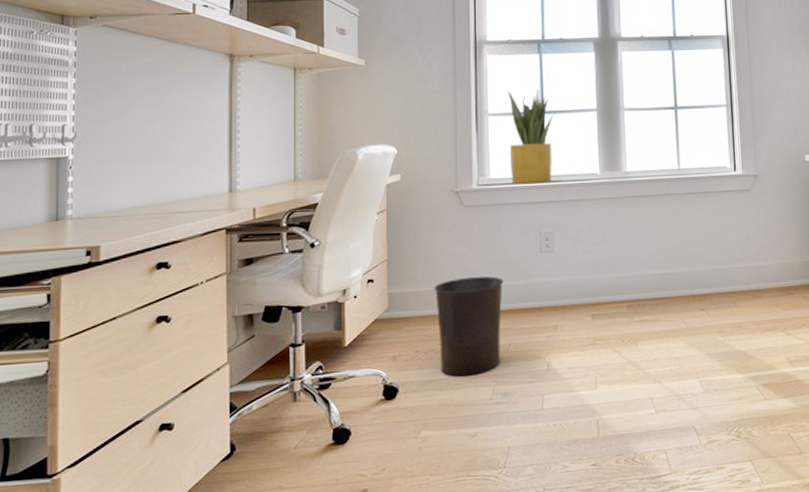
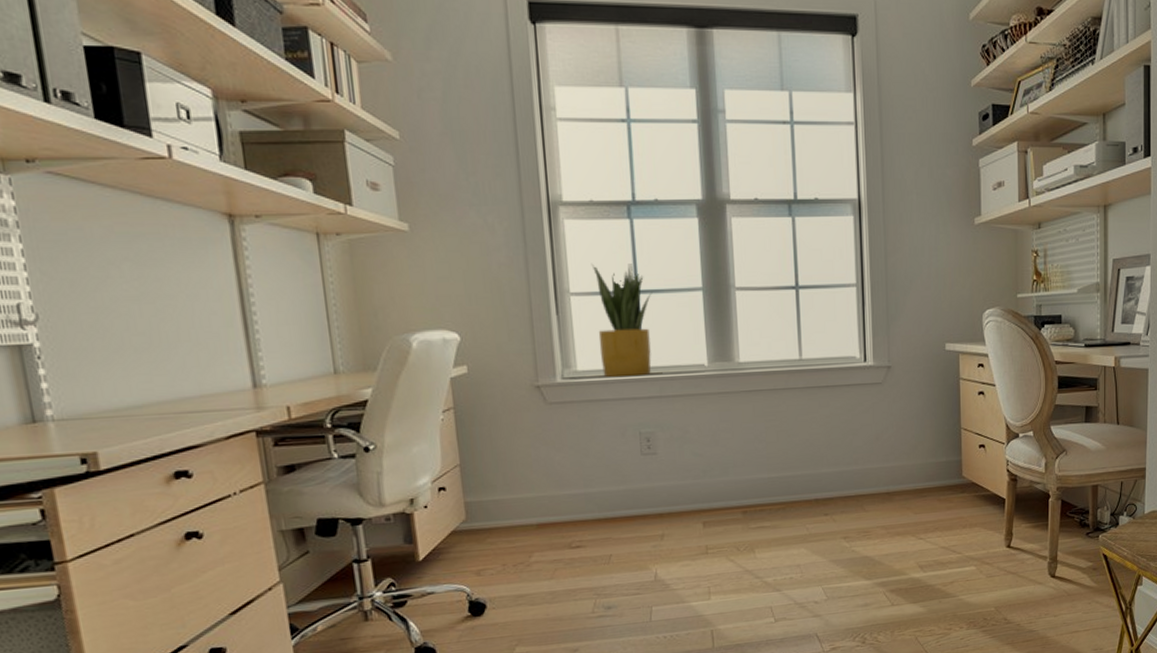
waste bin: present [434,276,504,377] -> none [518,482,602,590]

